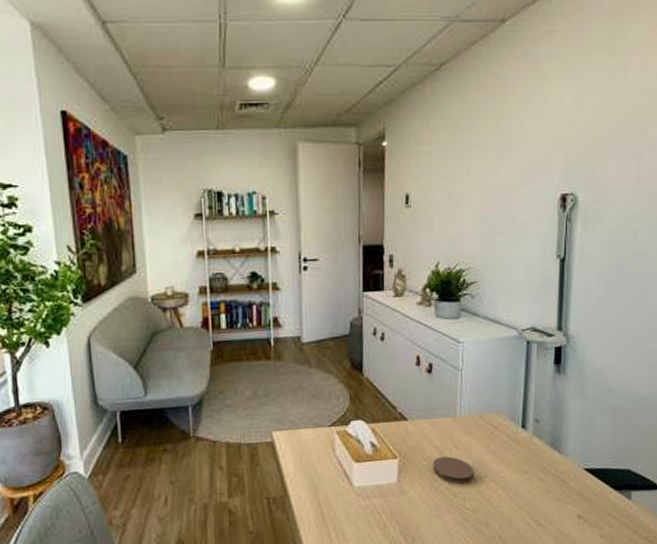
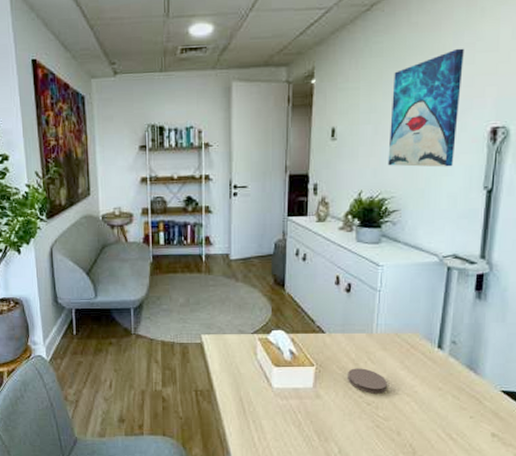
wall art: none [463,113,532,236] -> present [388,48,464,167]

